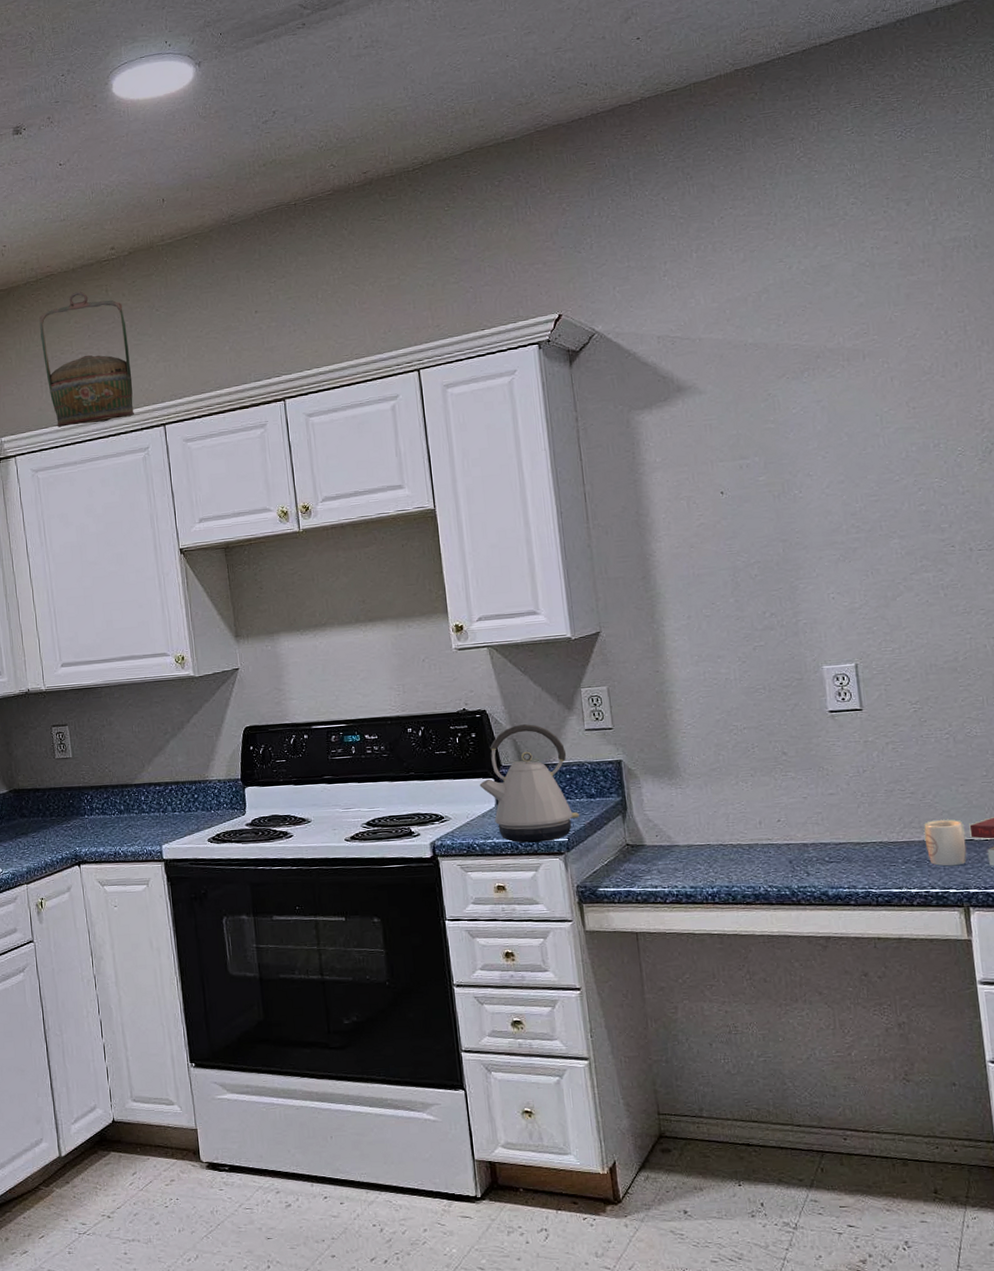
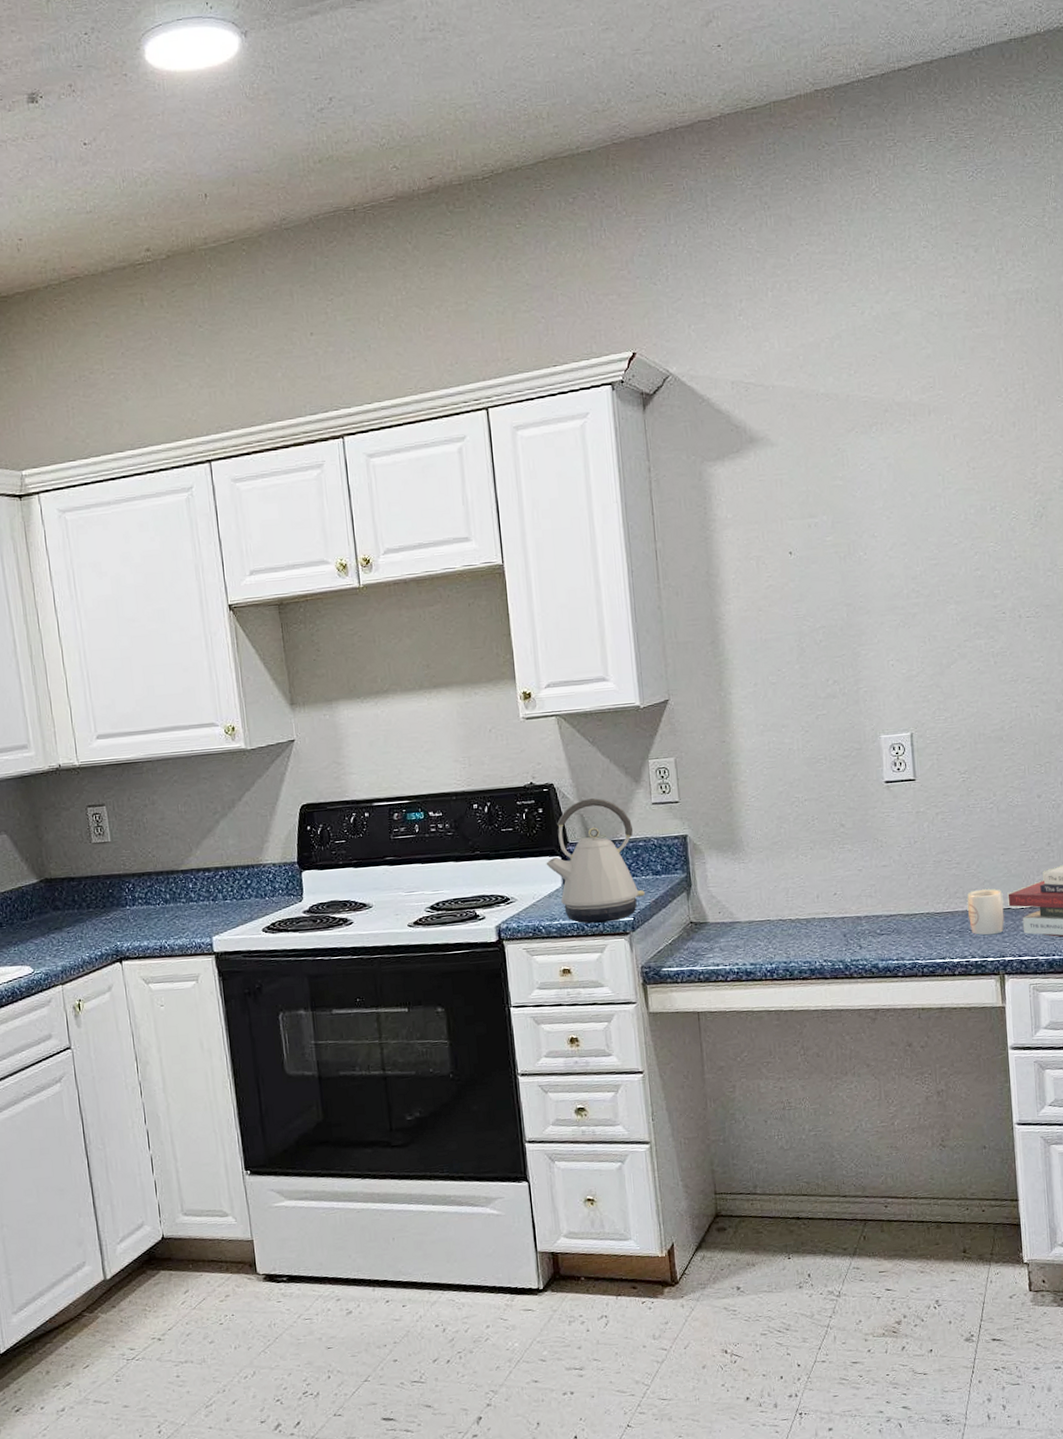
decorative basket: present [39,291,134,427] -> none [63,299,176,460]

